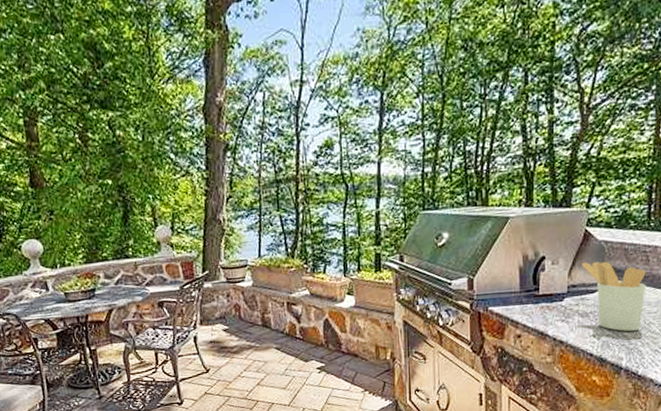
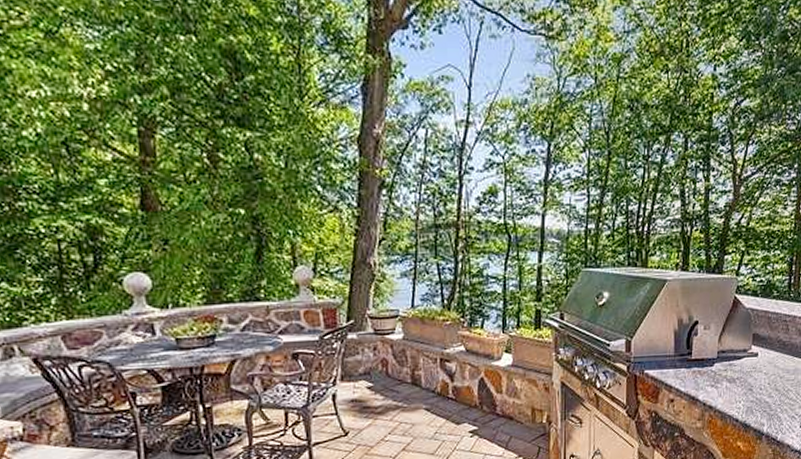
utensil holder: present [582,261,647,331] -> none [731,328,786,398]

